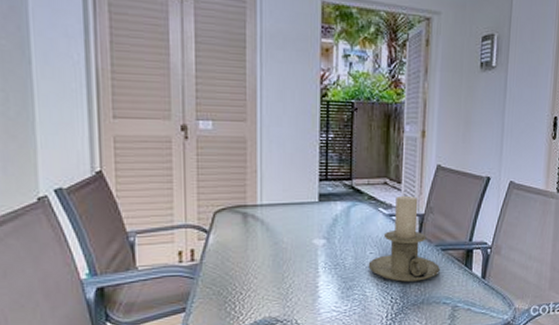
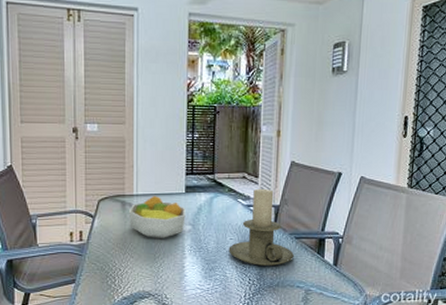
fruit bowl: none [251,205,319,255] -> present [128,195,186,238]

